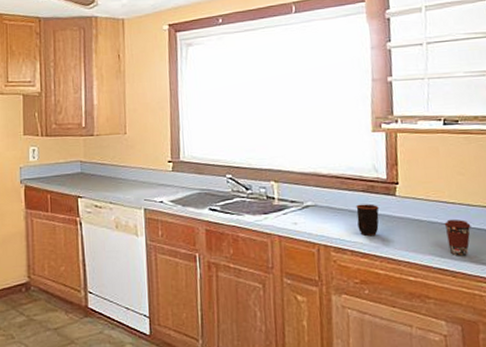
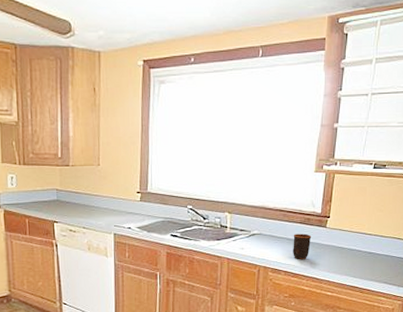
coffee cup: present [444,220,471,256] -> none [360,248,381,277]

